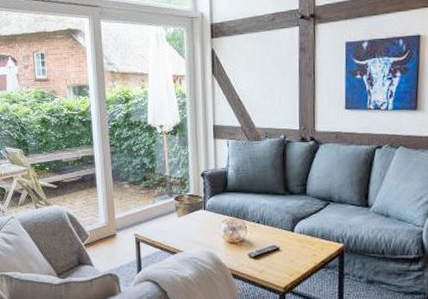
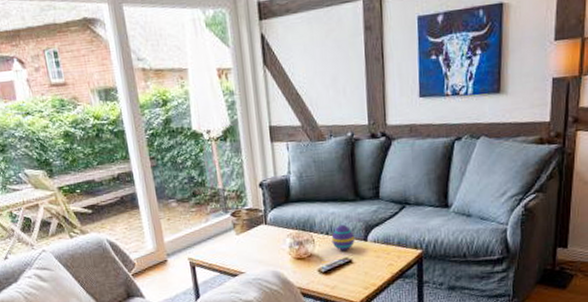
decorative egg: none [262,215,282,239] -> present [331,224,355,251]

